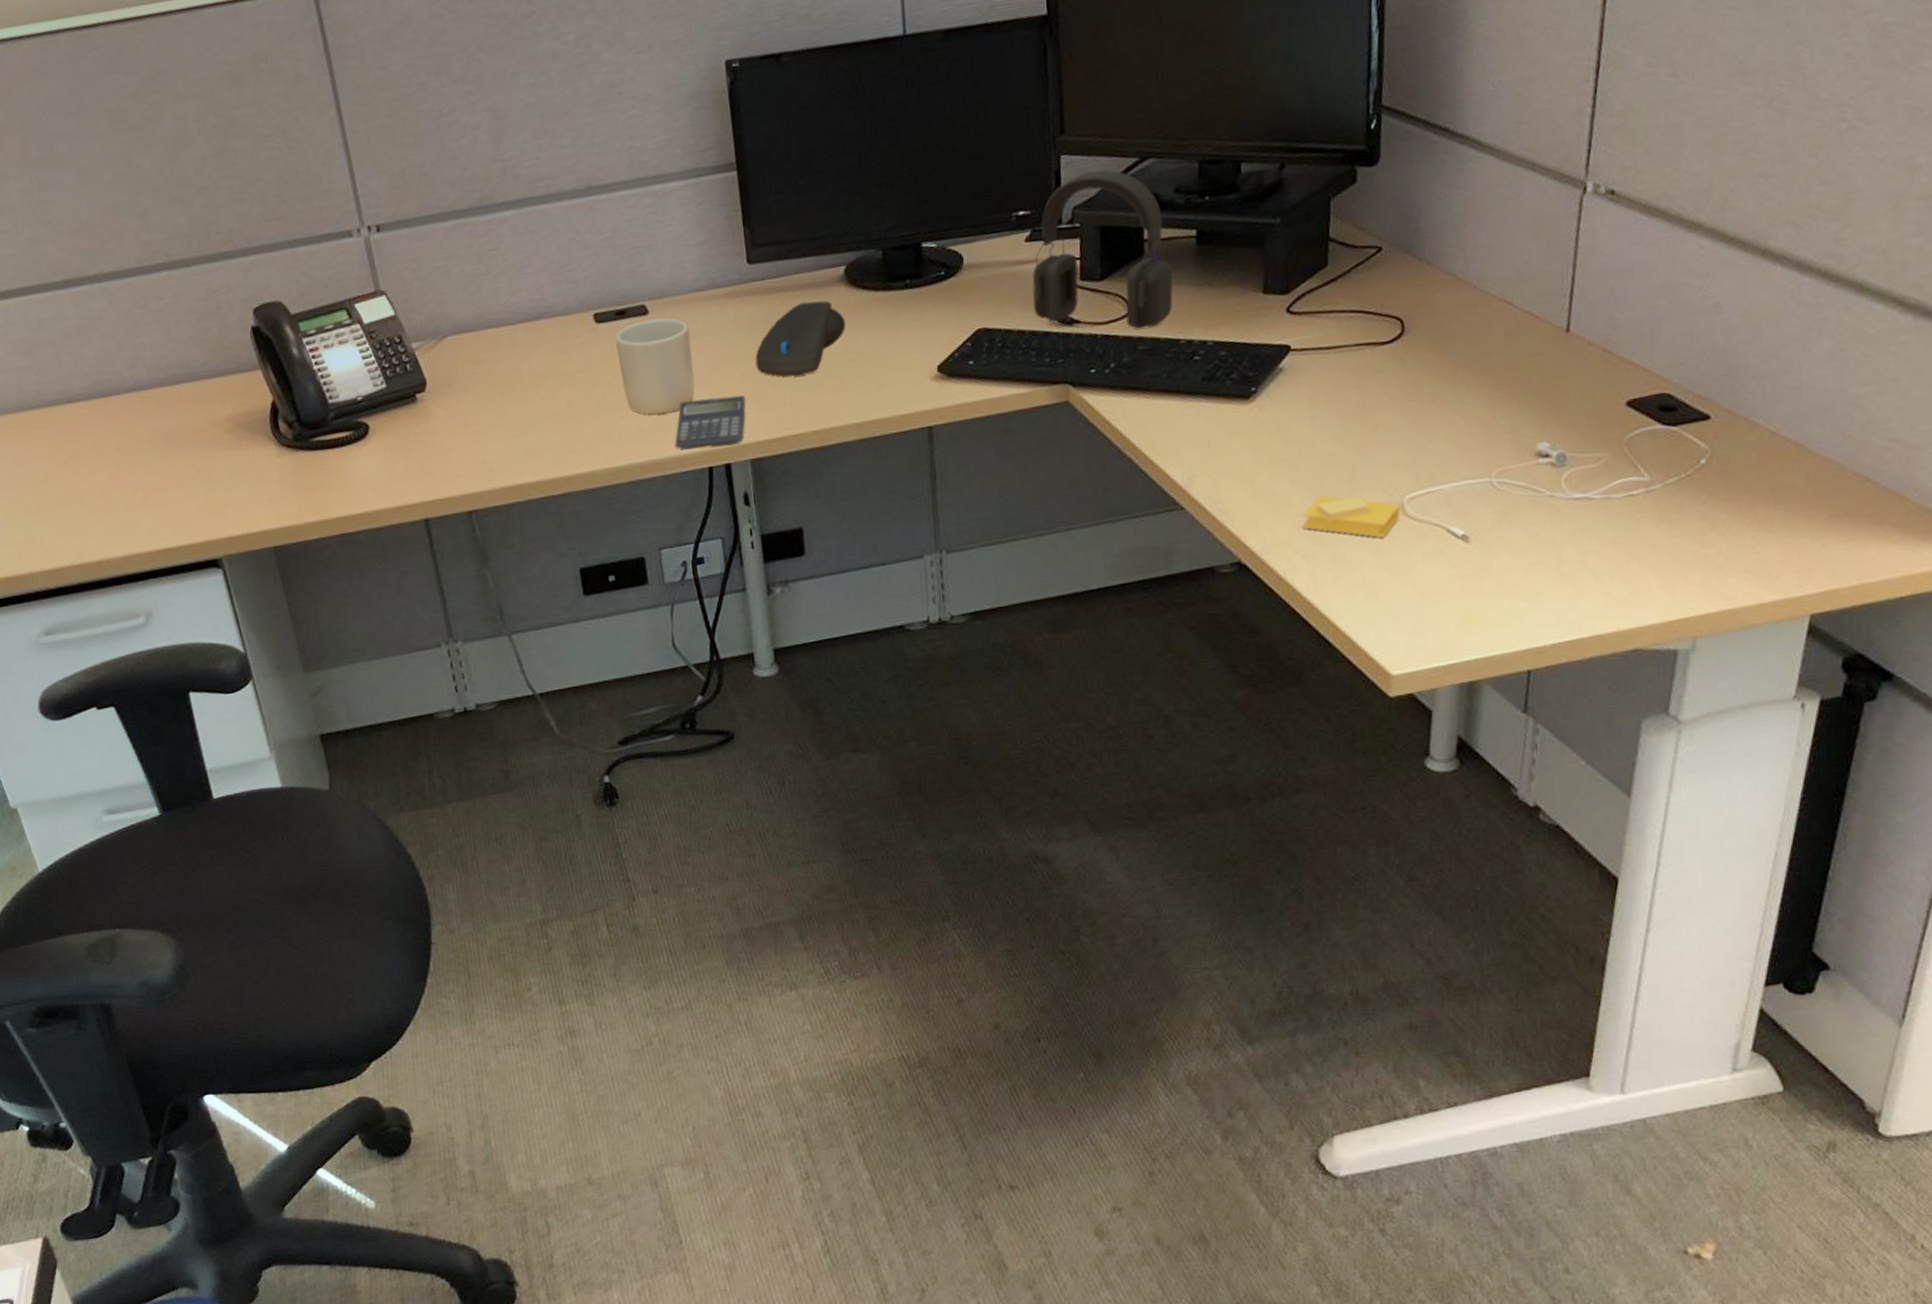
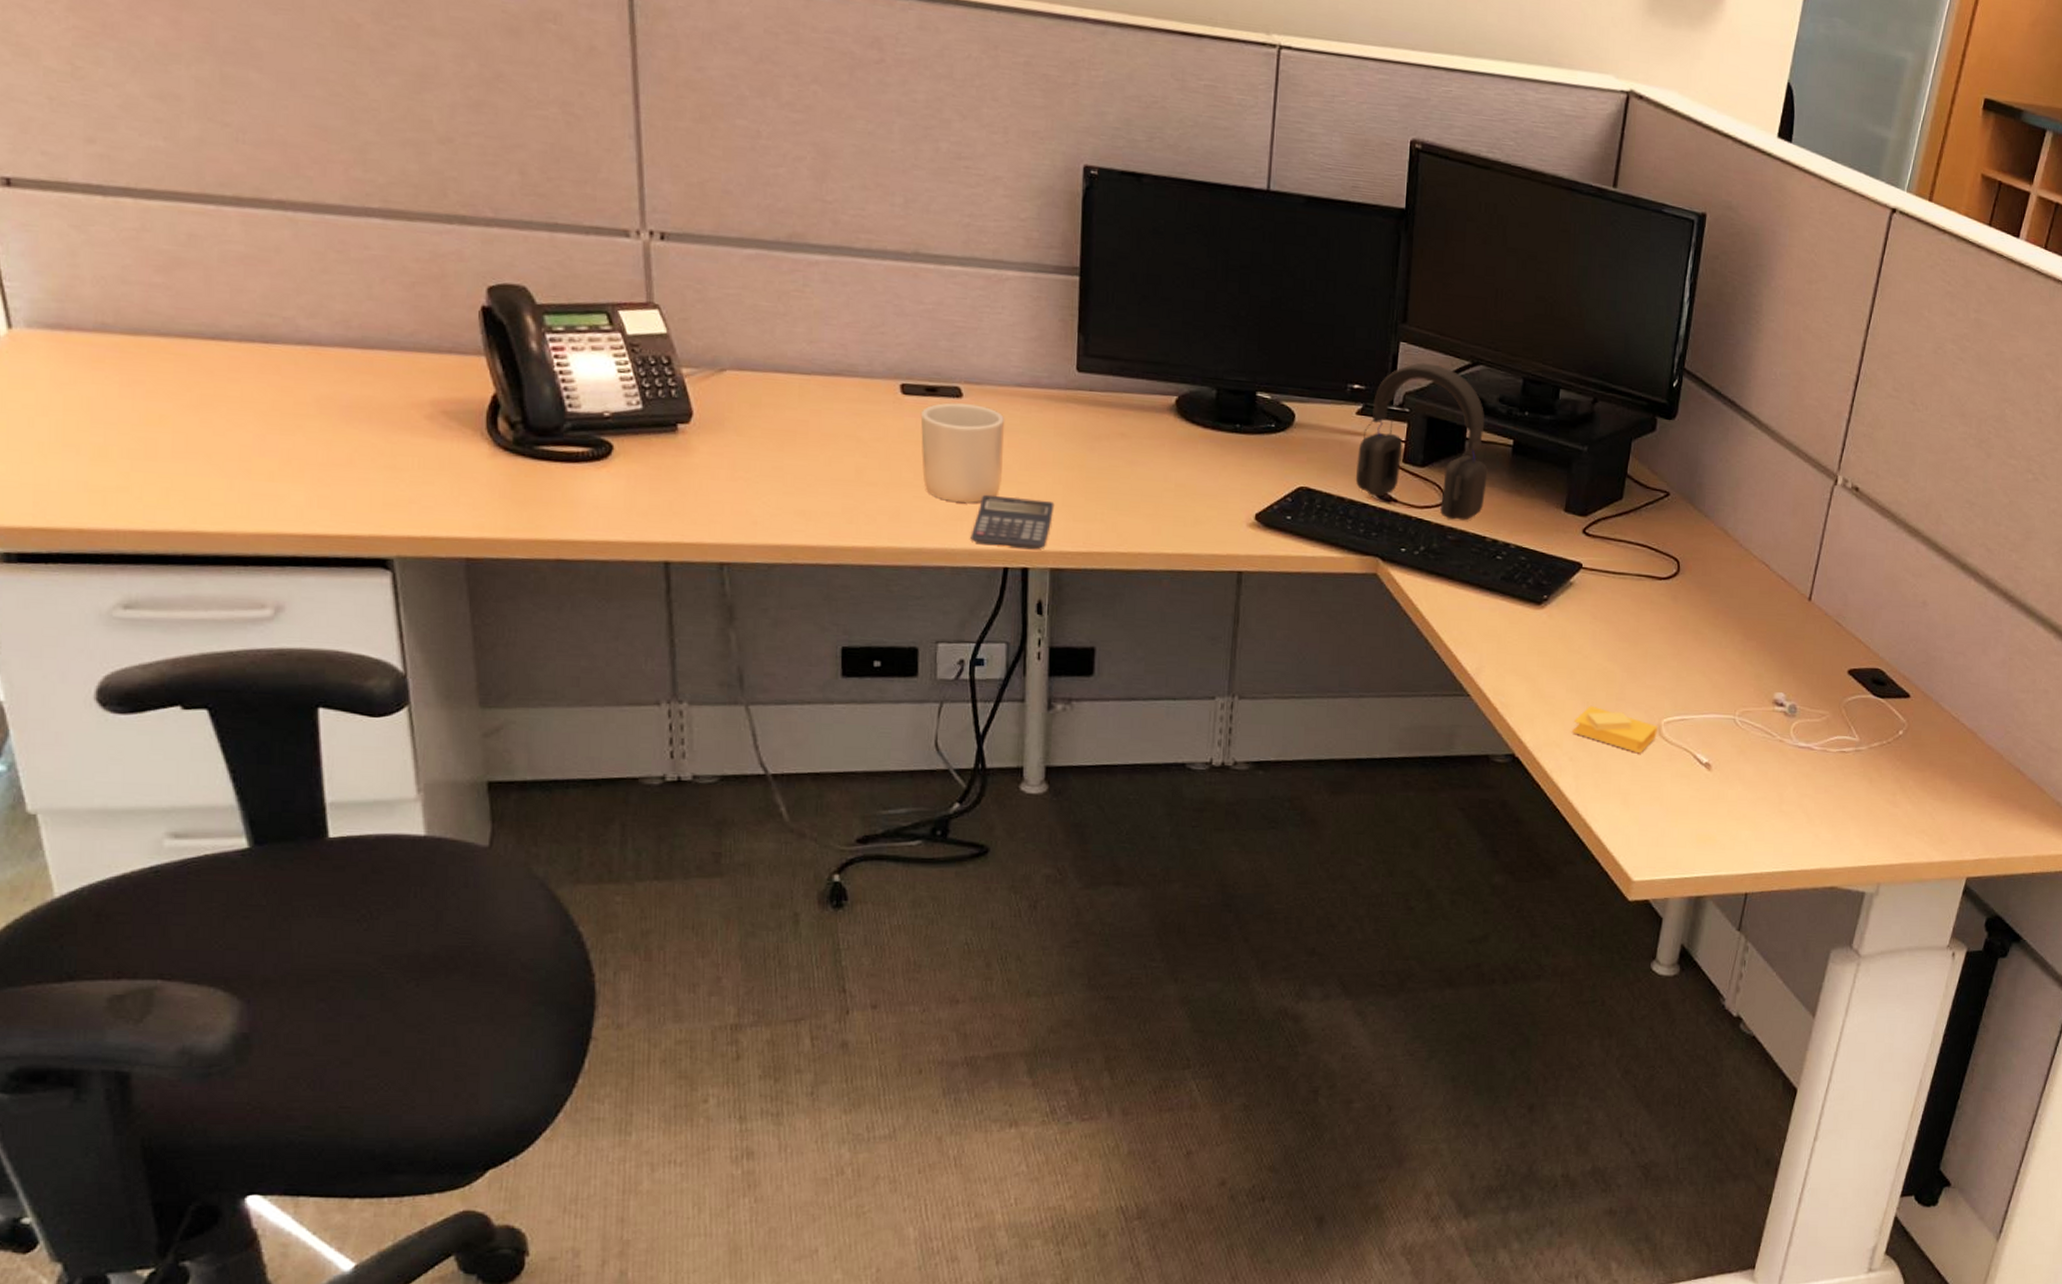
computer mouse: present [755,300,846,376] -> none [1070,422,1171,494]

